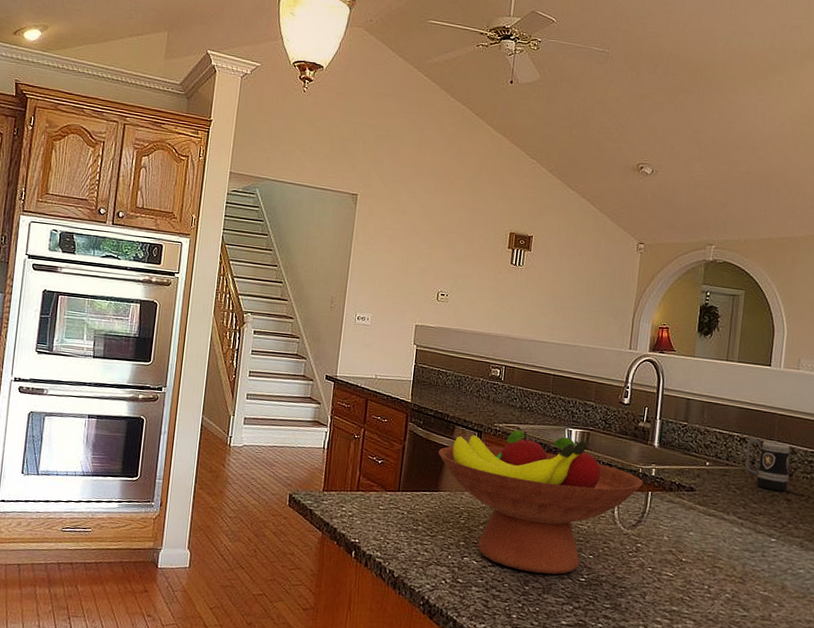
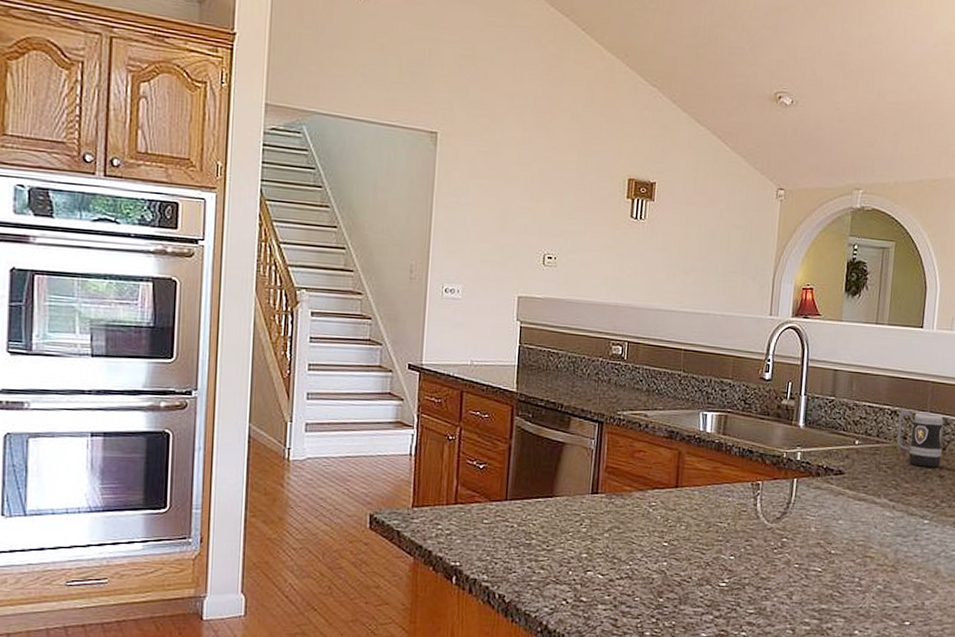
fruit bowl: present [438,429,643,574] -> none [552,417,788,582]

